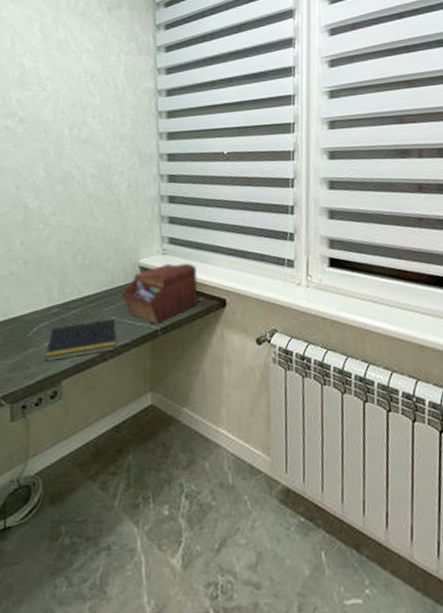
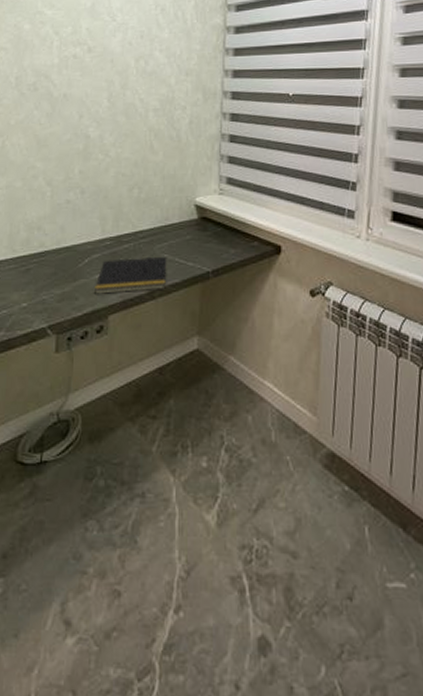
sewing box: present [120,263,198,324] -> none [174,204,254,266]

